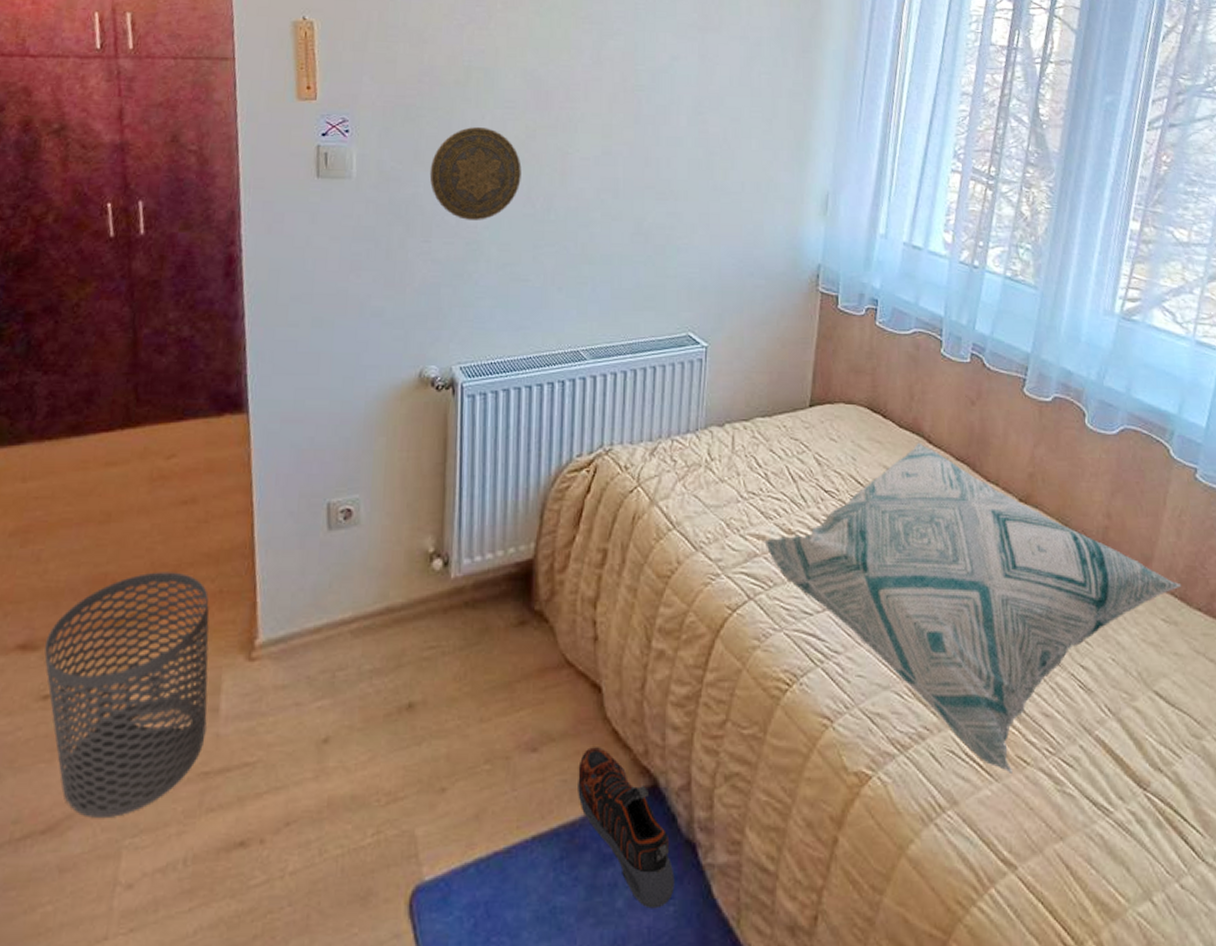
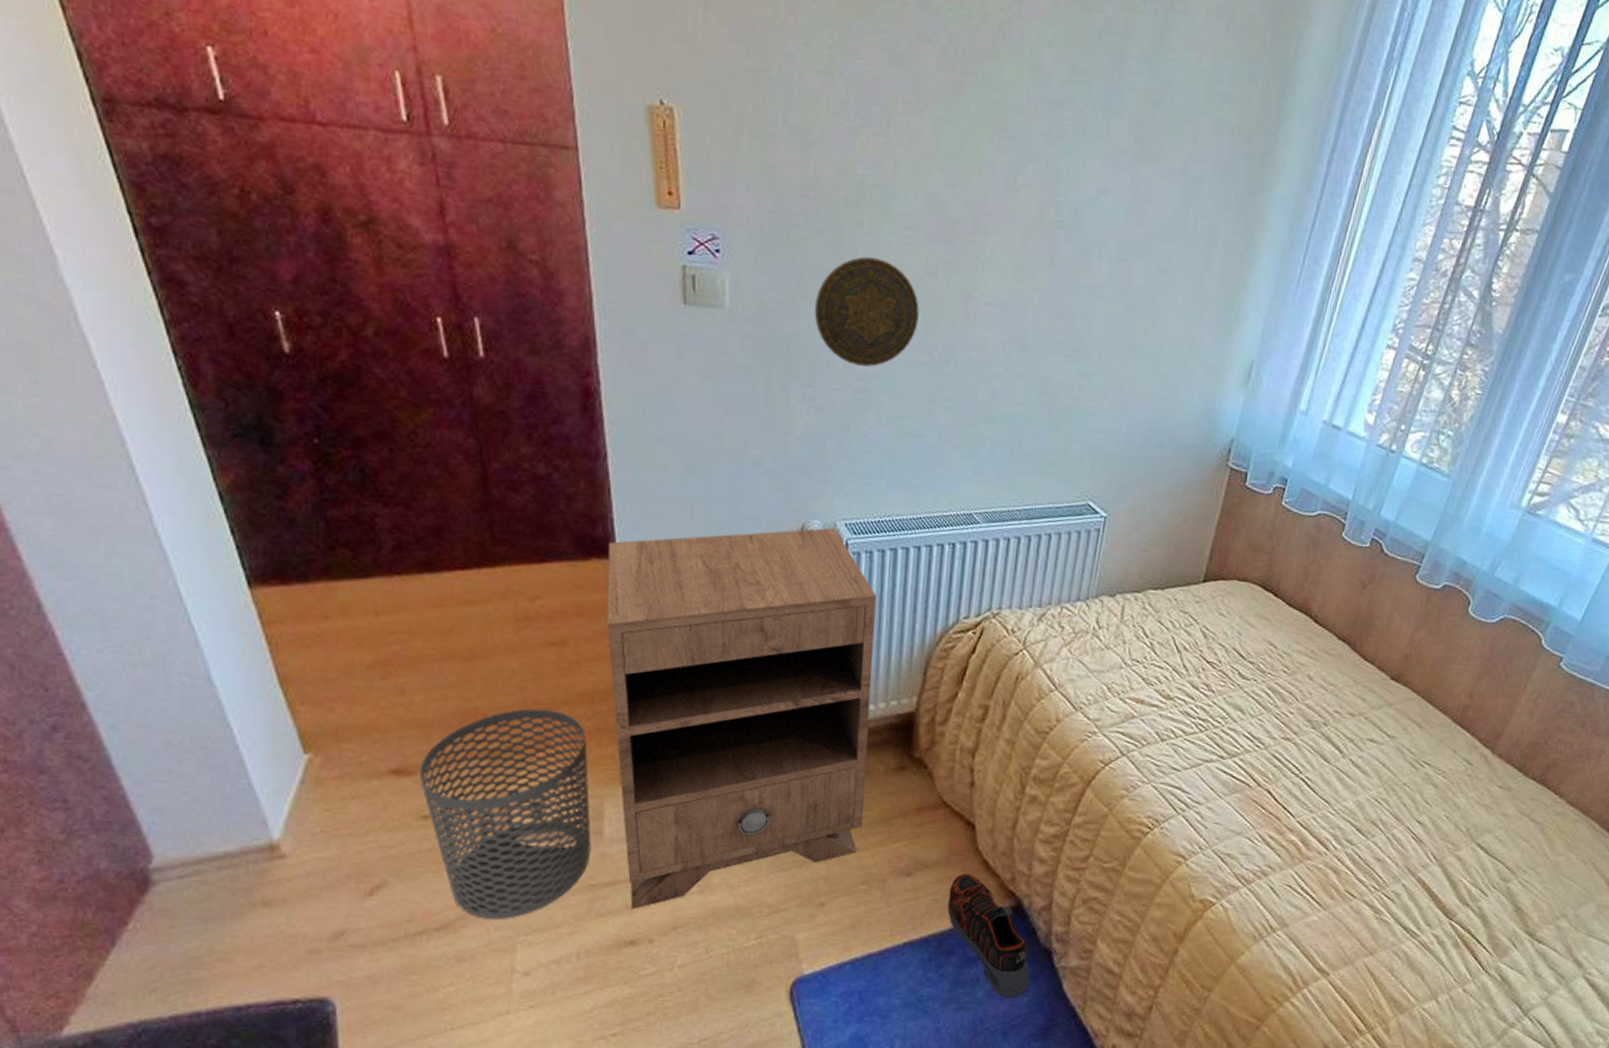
nightstand: none [235,372,492,801] -> present [607,527,877,909]
decorative pillow: present [763,442,1182,773] -> none [1141,621,1523,904]

